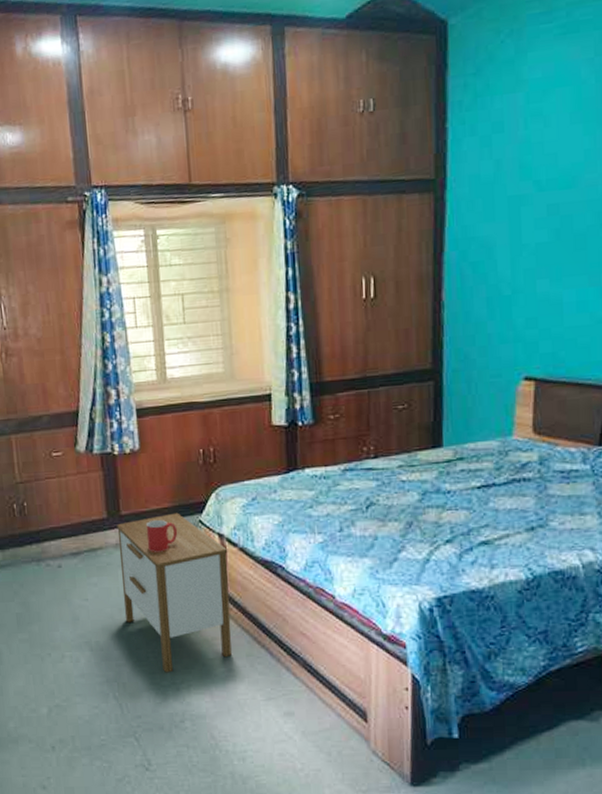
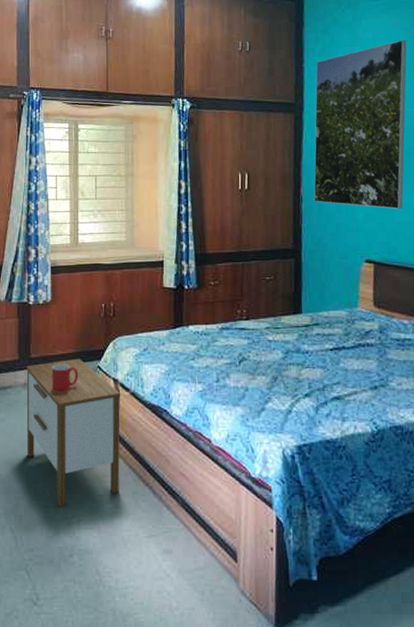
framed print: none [459,76,590,310] -> present [314,40,407,209]

